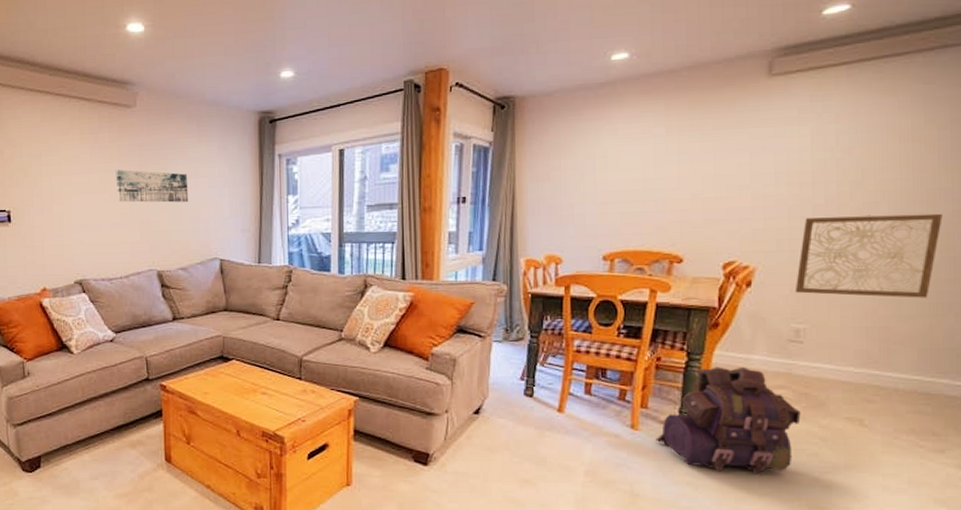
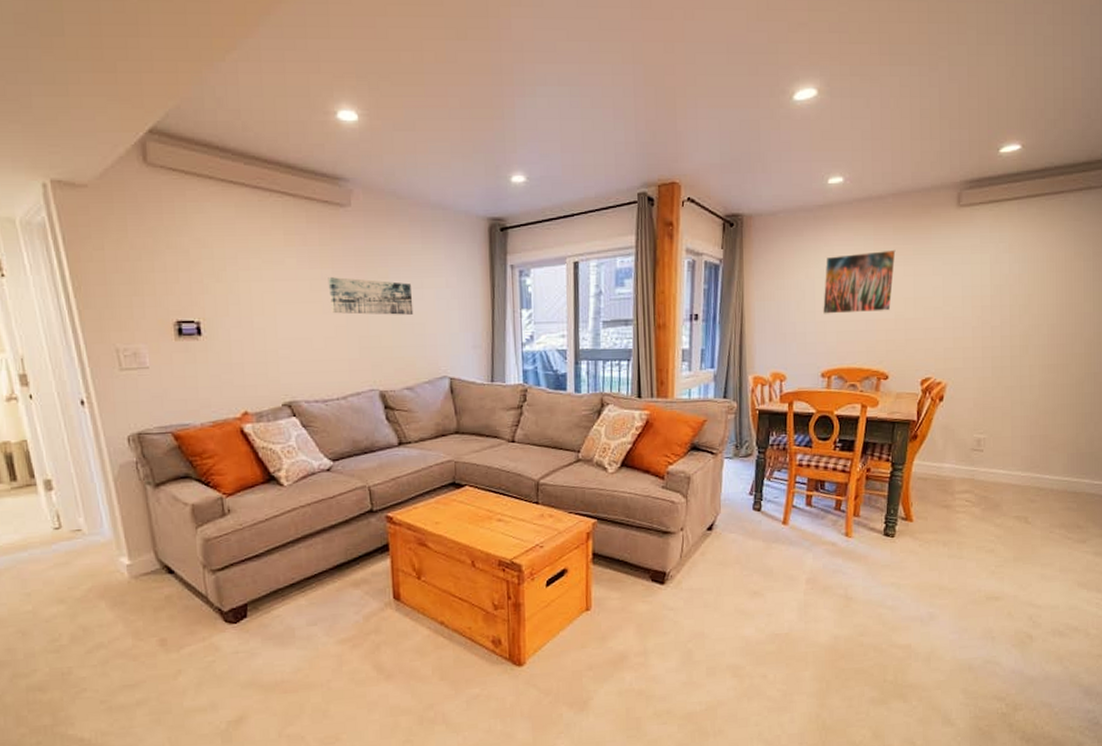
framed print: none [605,125,692,195] -> present [823,249,896,314]
backpack: present [655,367,801,474] -> none [866,475,981,572]
wall art: present [794,213,943,298] -> none [977,335,1086,410]

